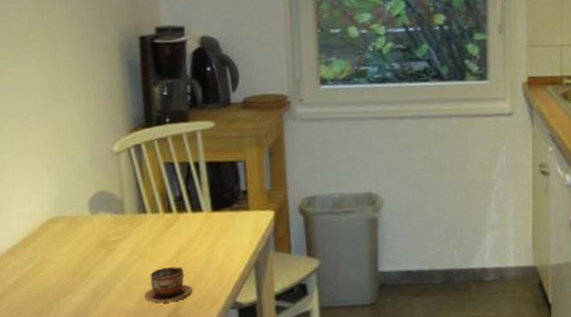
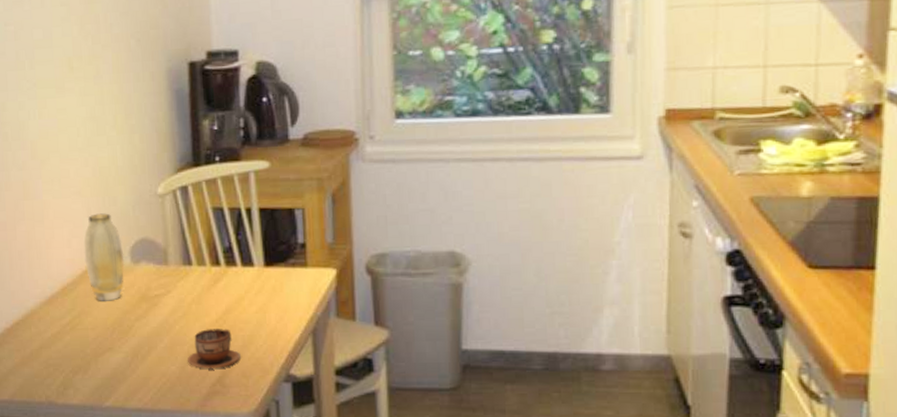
vase: none [43,170,83,249] -> present [83,213,125,301]

